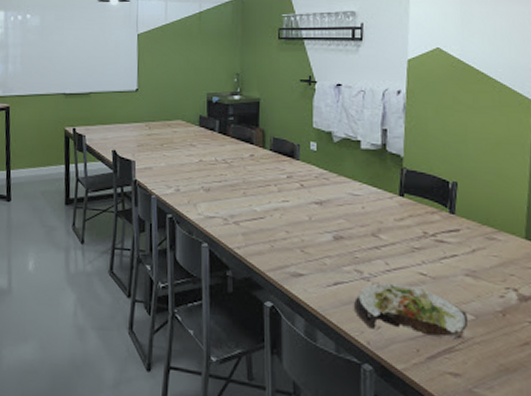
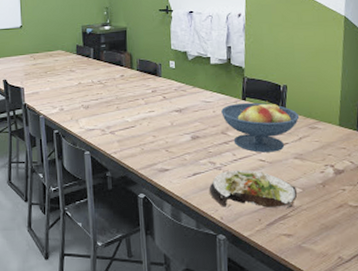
fruit bowl: none [372,199,473,265] -> present [221,101,300,153]

